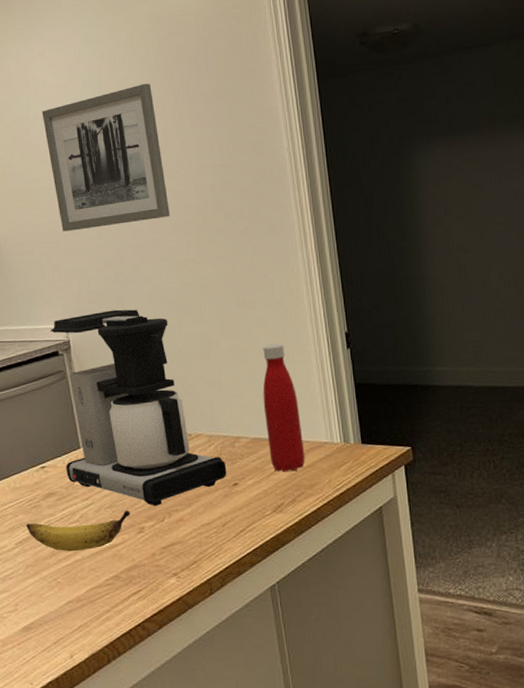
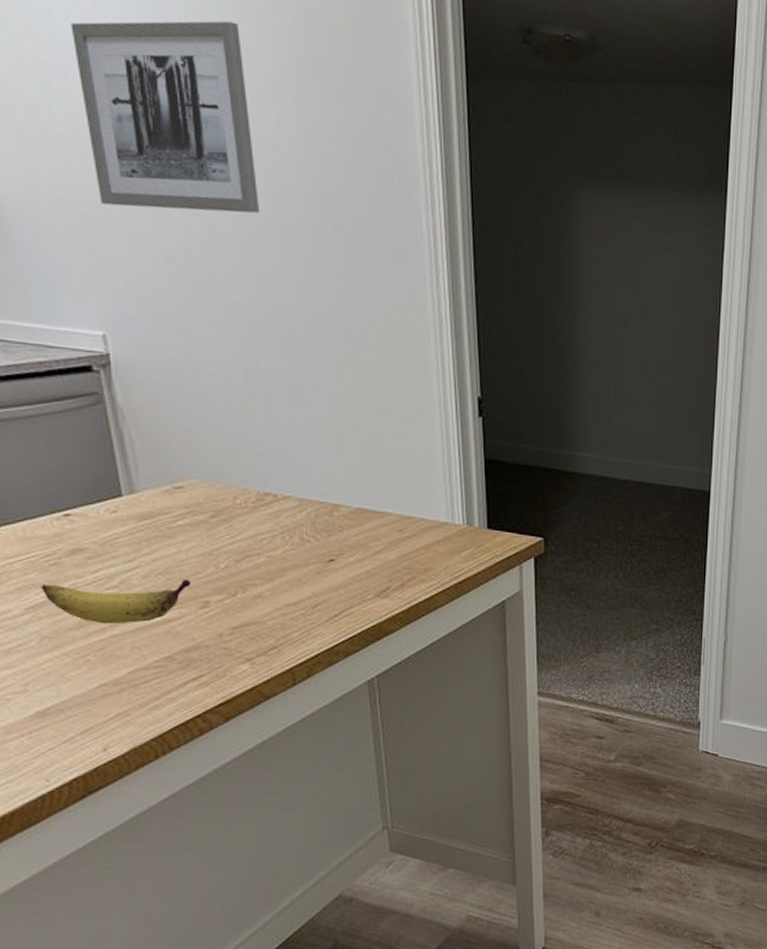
coffee maker: present [50,309,227,506] -> none [79,322,321,577]
bottle: present [263,343,305,472] -> none [372,398,420,552]

